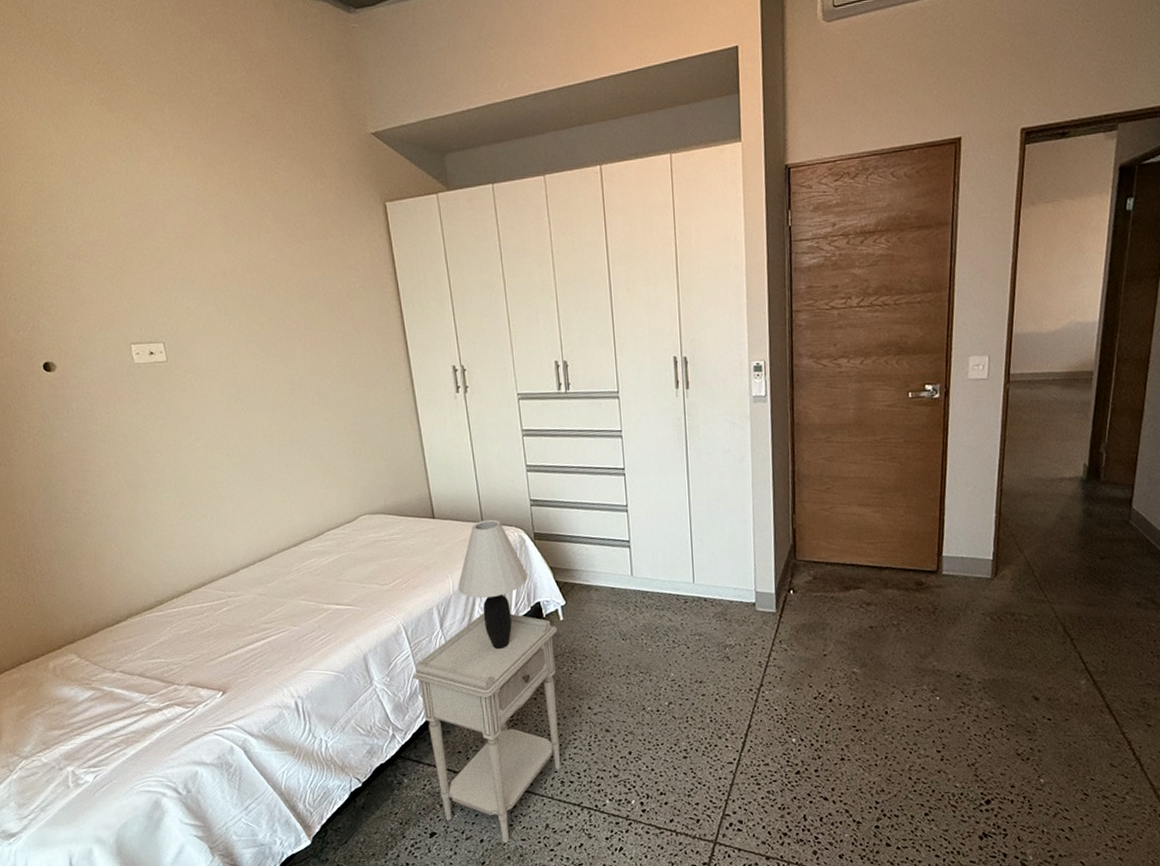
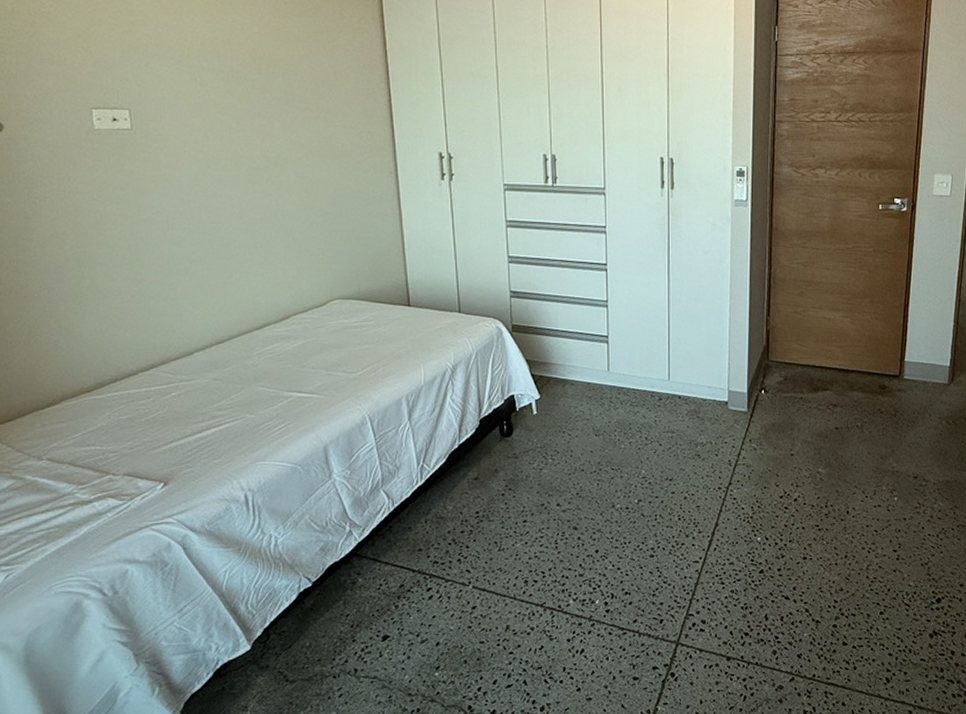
nightstand: present [413,612,560,844] -> none [375,404,530,647]
table lamp: present [458,519,528,650] -> none [430,309,503,443]

